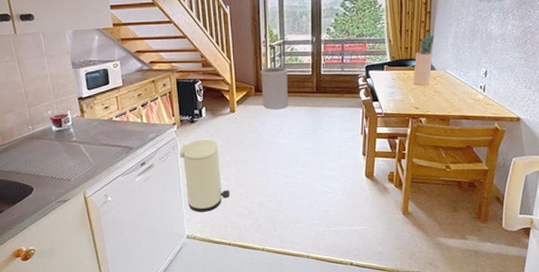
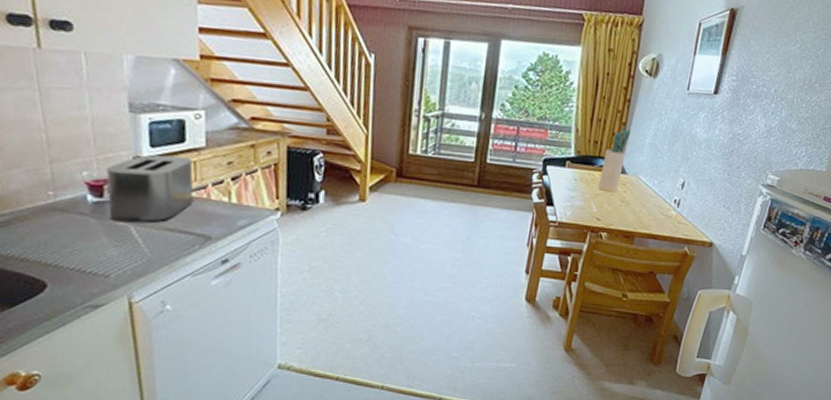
toaster: none [62,94,118,143] -> present [106,154,194,224]
pedal bin: present [180,140,230,212] -> none [280,235,346,334]
laundry basket: present [260,67,288,110] -> none [405,145,444,204]

